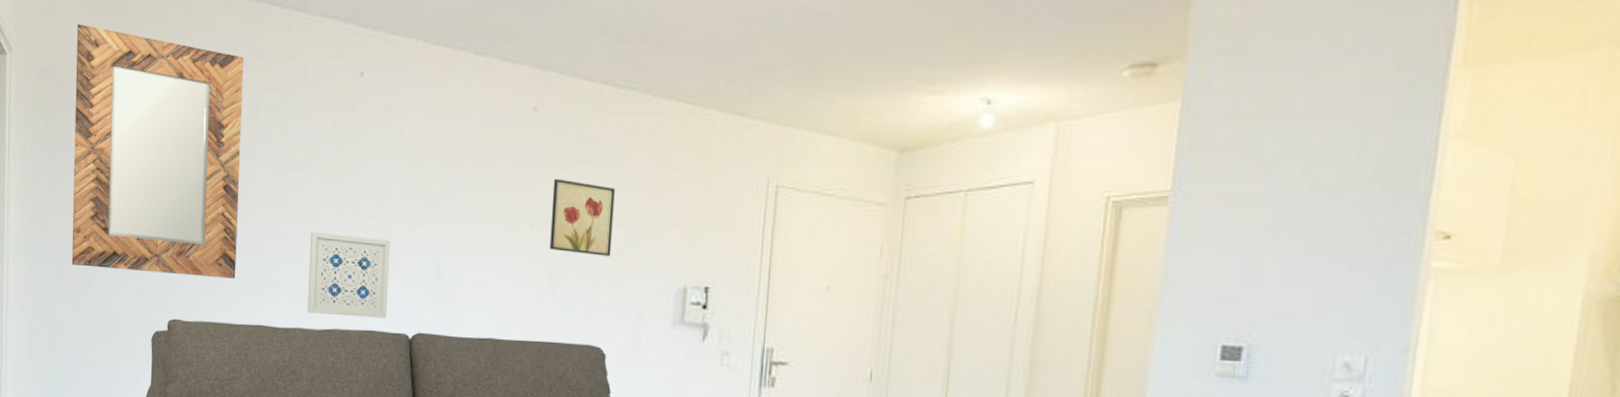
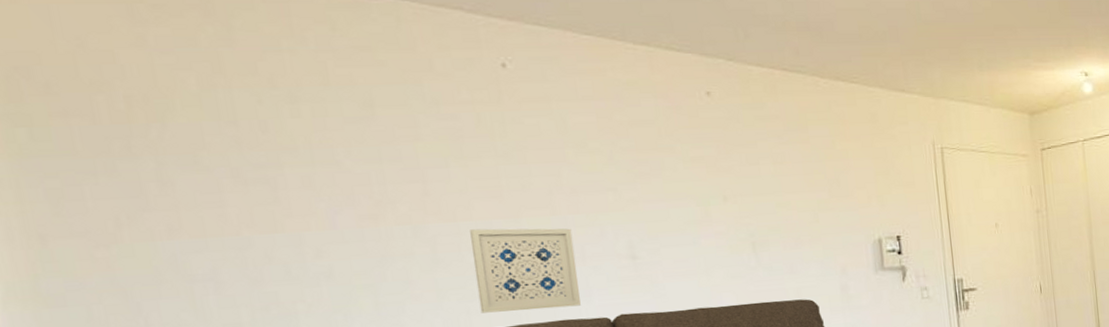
home mirror: present [71,24,243,279] -> none [63,13,377,304]
wall art: present [549,178,615,256] -> none [739,155,807,221]

